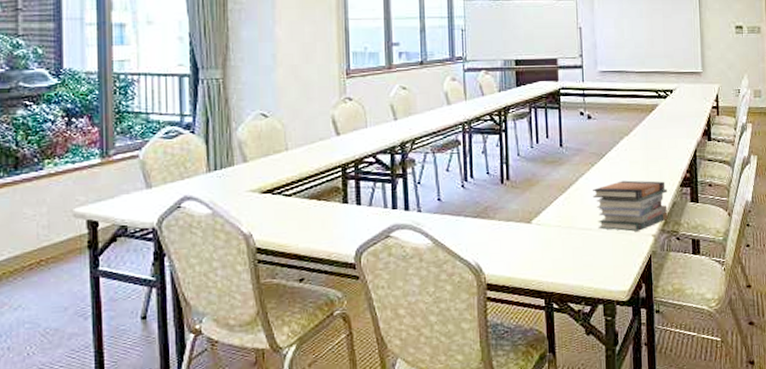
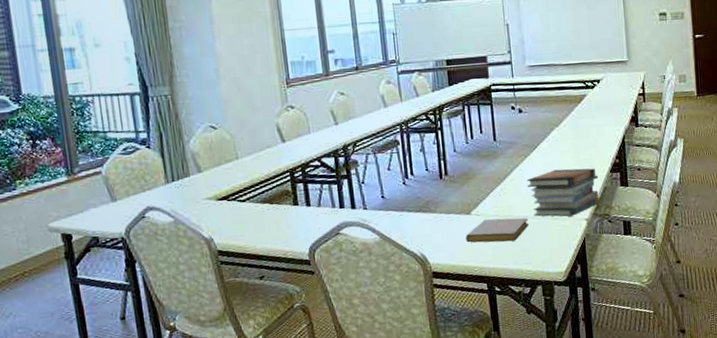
notebook: none [524,229,592,255] -> present [465,217,529,243]

